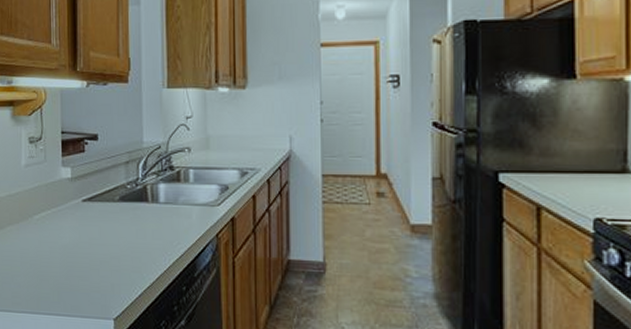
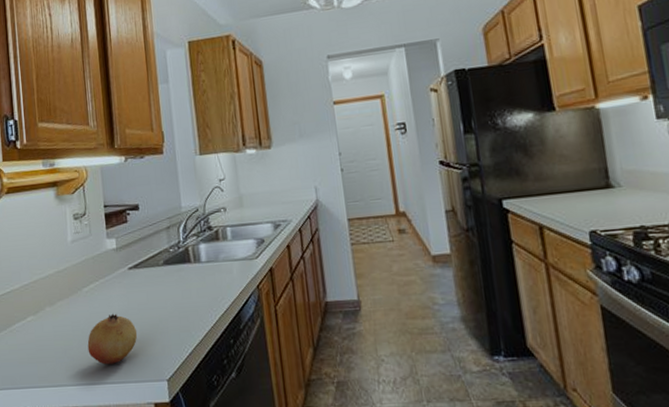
fruit: none [35,245,87,296] -> present [87,313,138,365]

